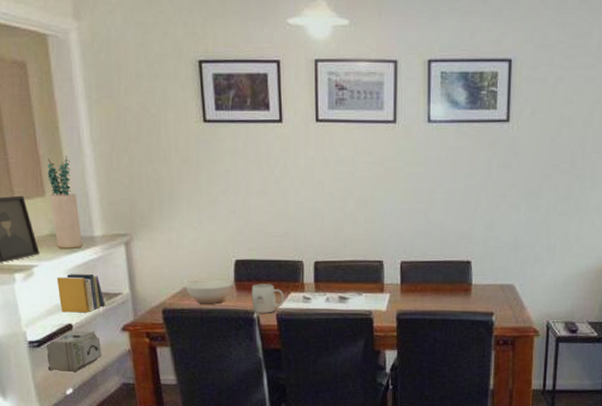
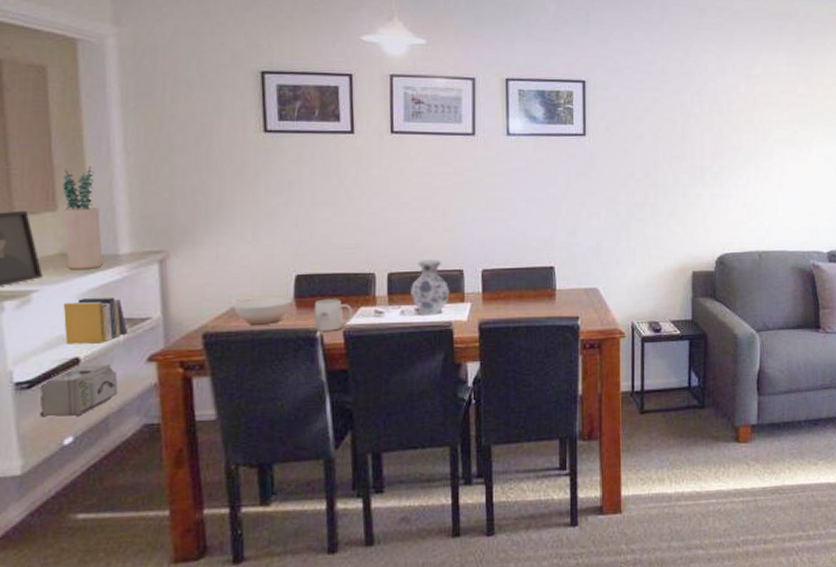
vase: none [335,249,371,305] -> present [411,259,450,317]

